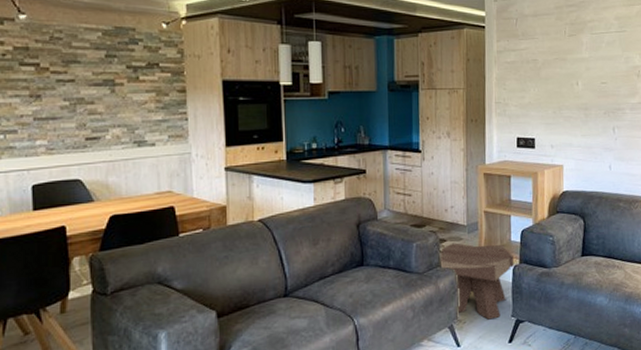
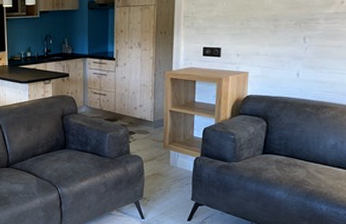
side table: present [441,243,514,320] -> none [130,135,195,200]

